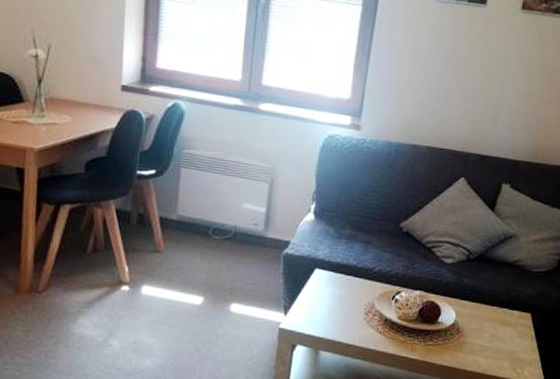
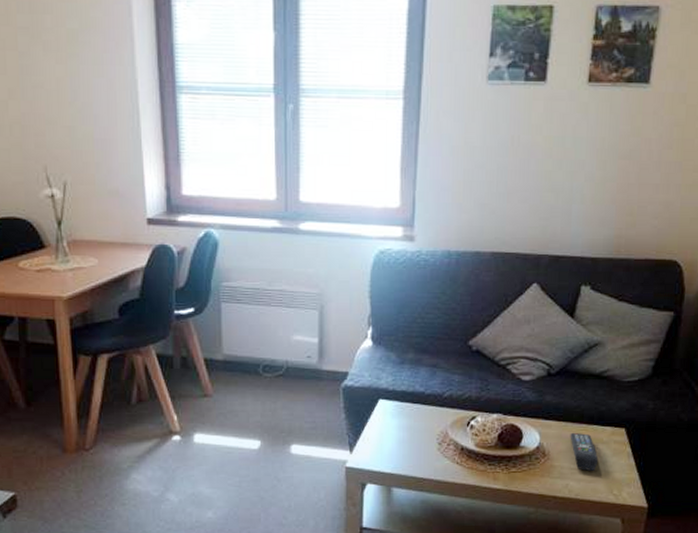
remote control: none [482,313,506,349] -> present [570,432,599,471]

